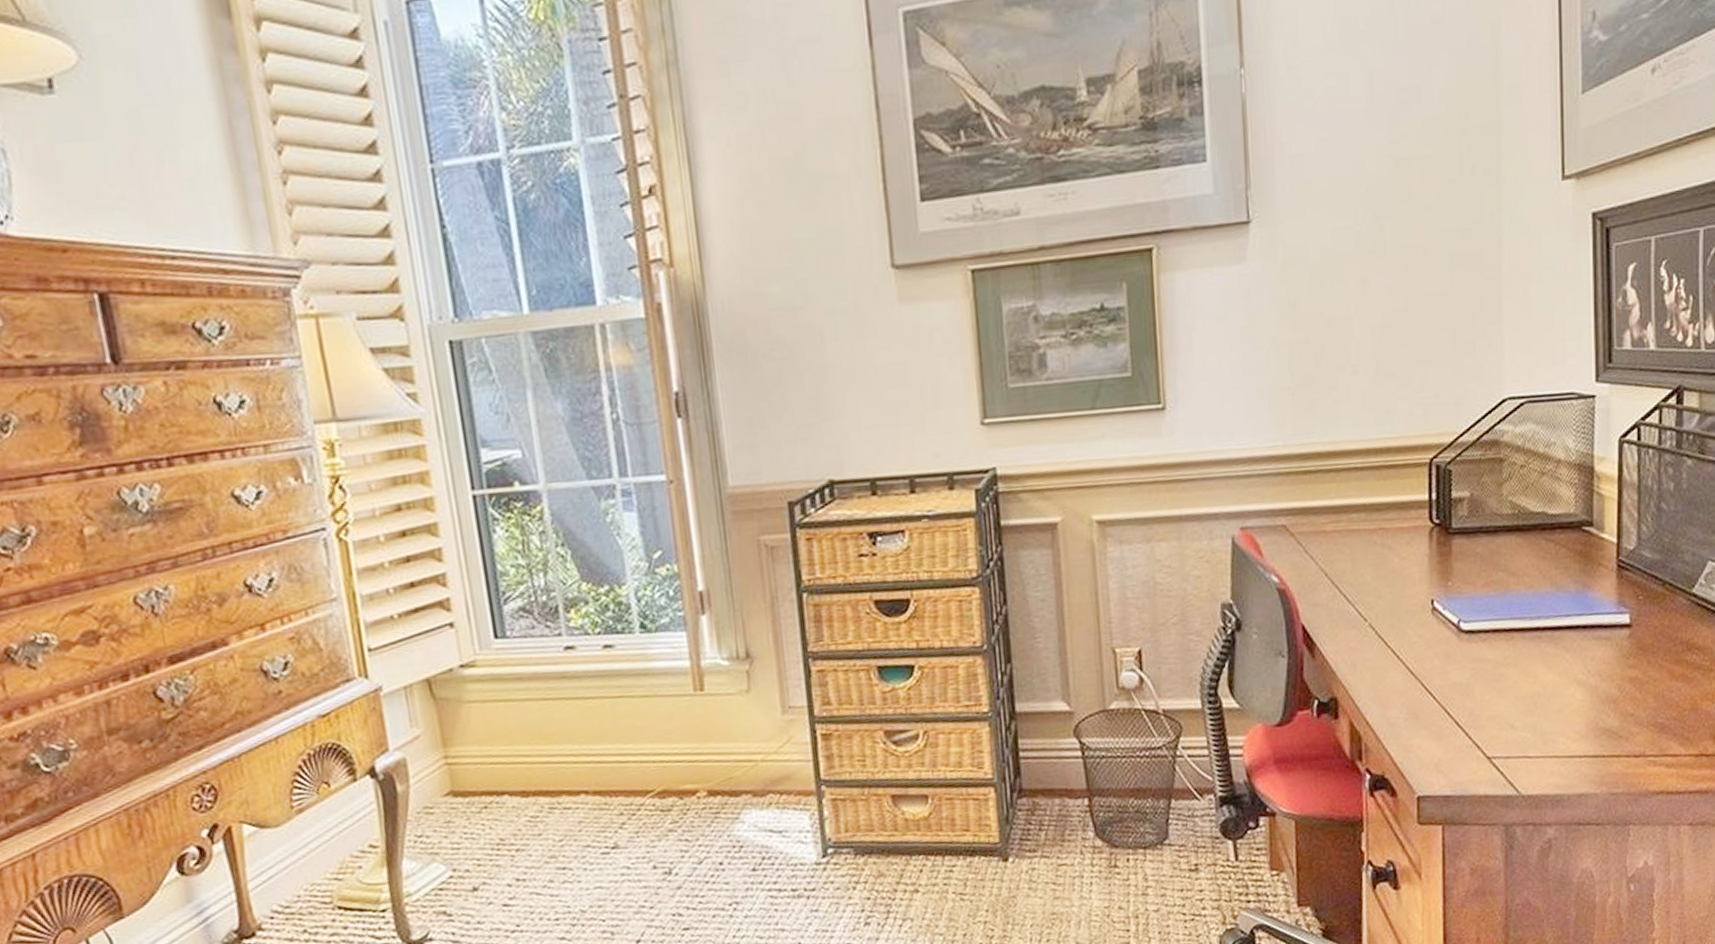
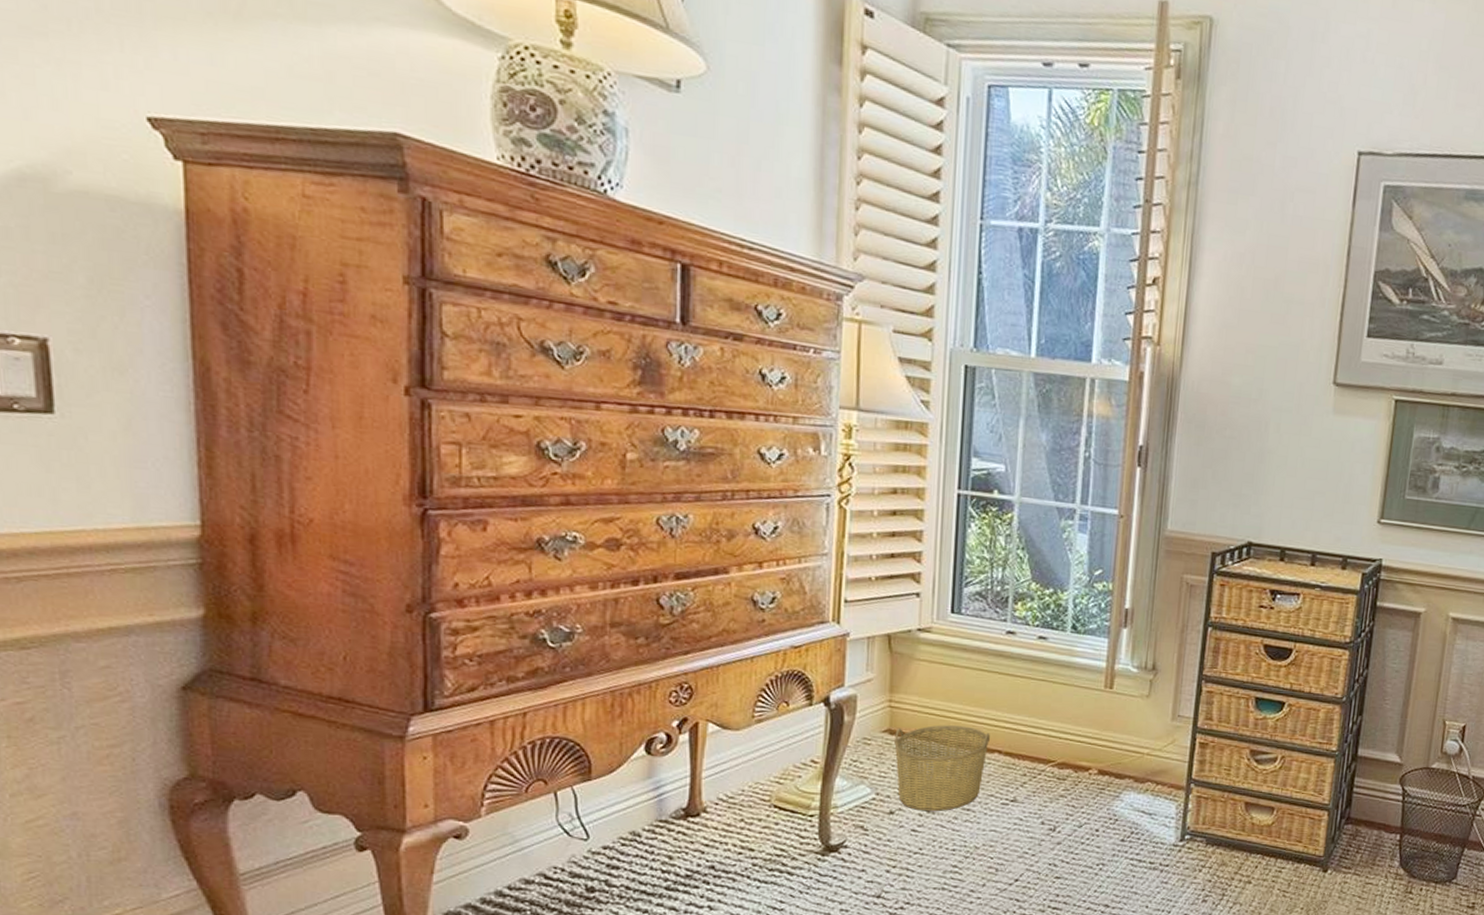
basket: none [459,769,574,881] -> present [894,725,990,812]

